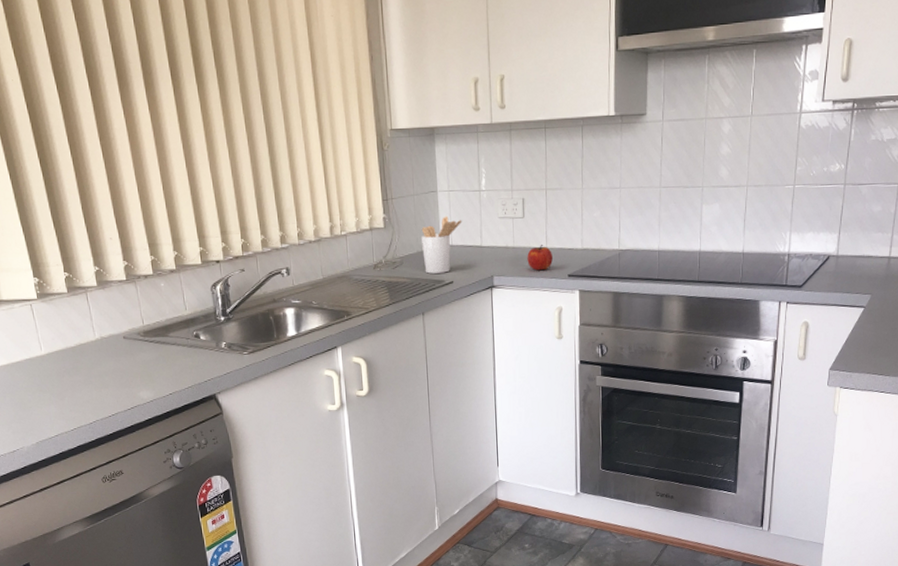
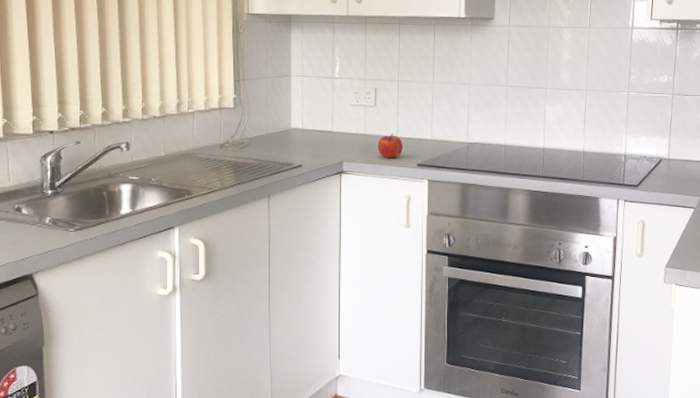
utensil holder: present [420,216,462,274] -> none [271,100,314,156]

